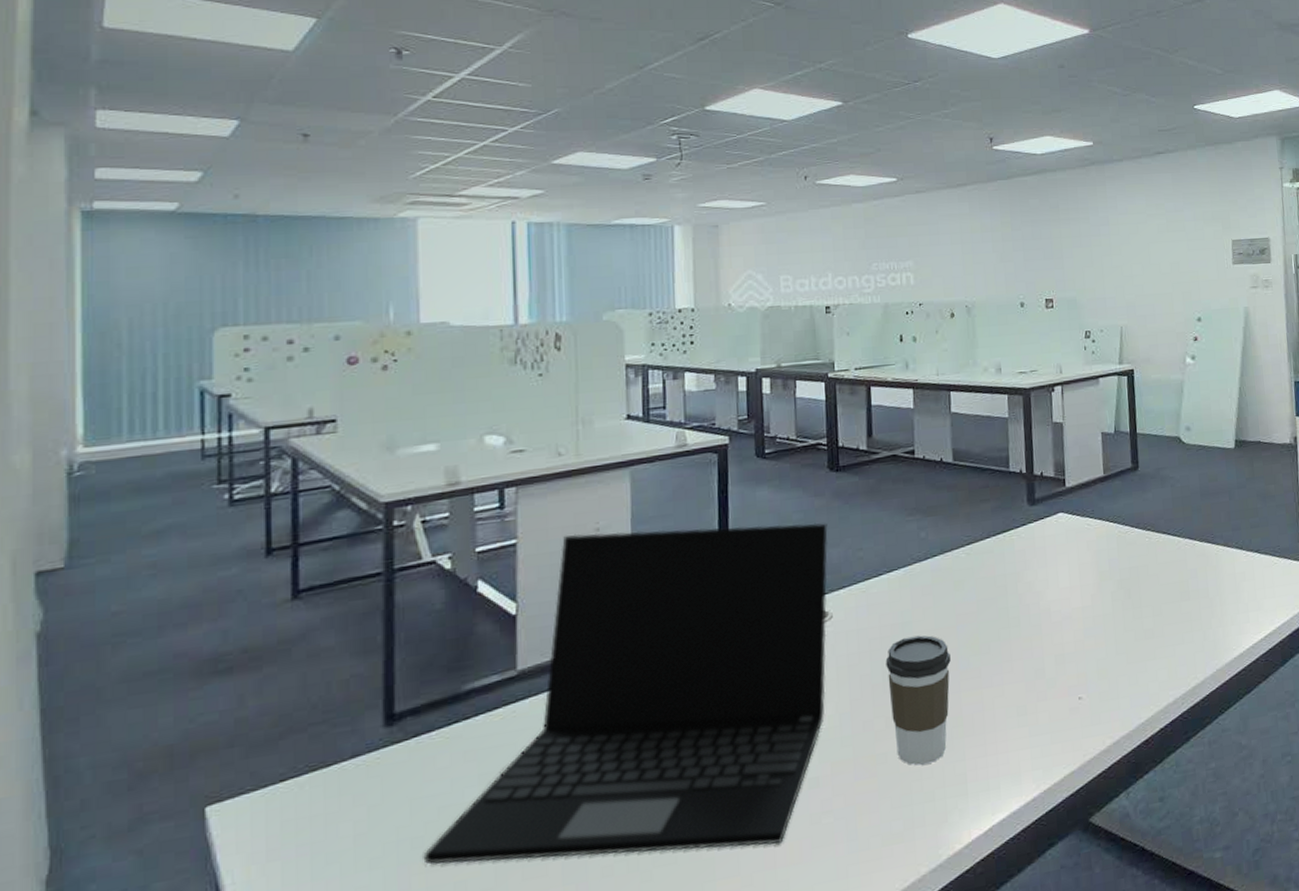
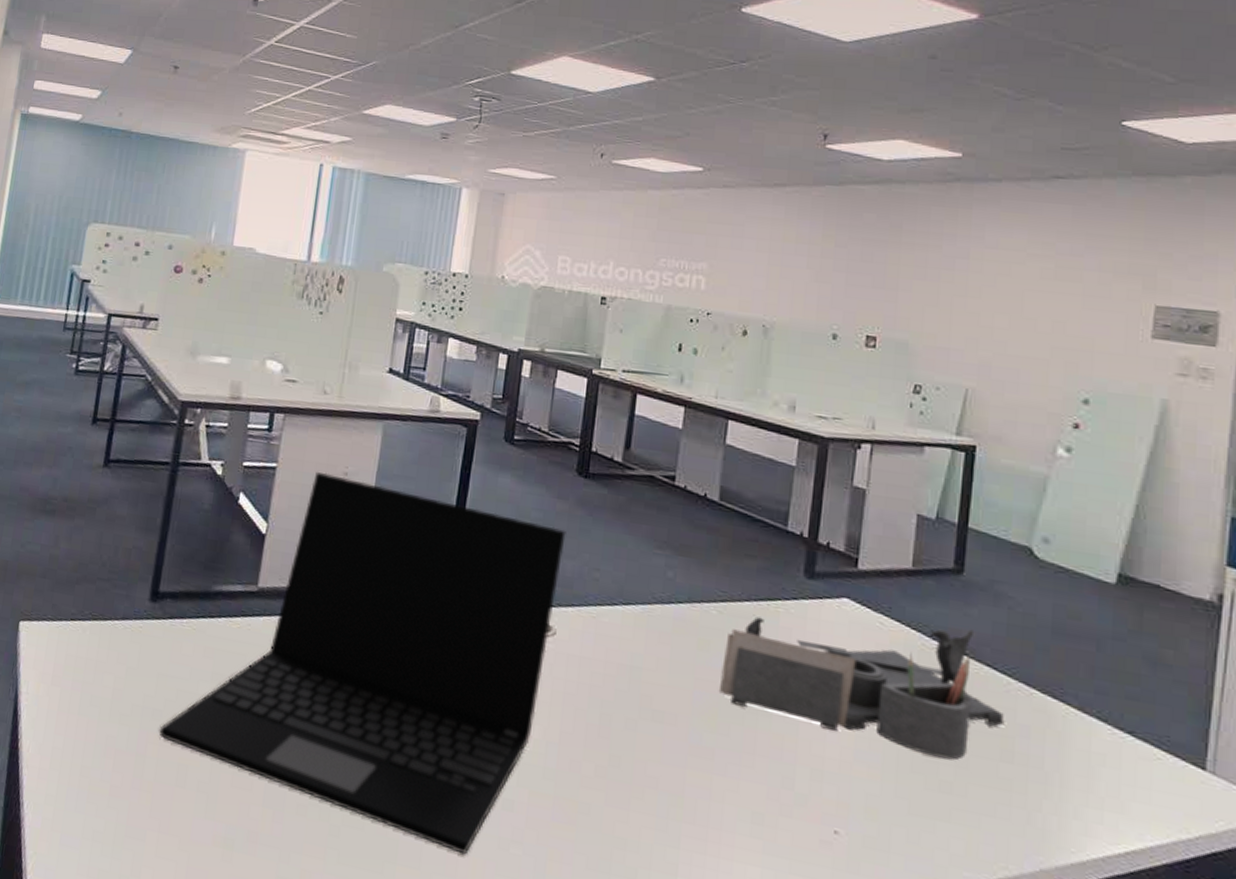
coffee cup: present [885,635,951,766] -> none [602,683,681,837]
desk organizer: none [976,509,1181,626] -> present [718,614,1005,760]

